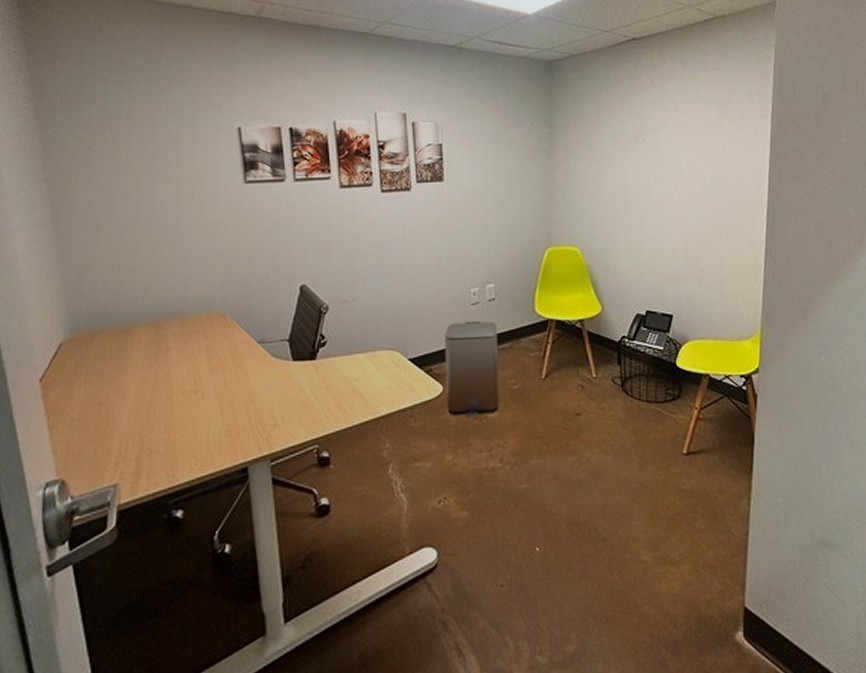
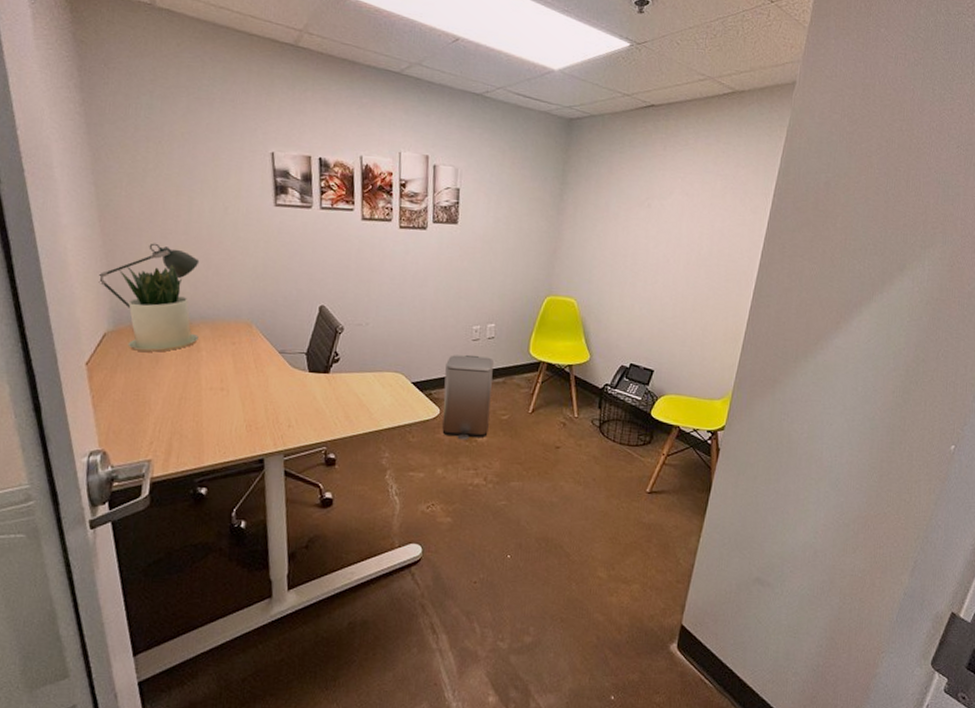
desk lamp: none [53,237,165,312] -> present [99,243,200,308]
planter: none [76,258,167,359] -> present [119,264,199,352]

